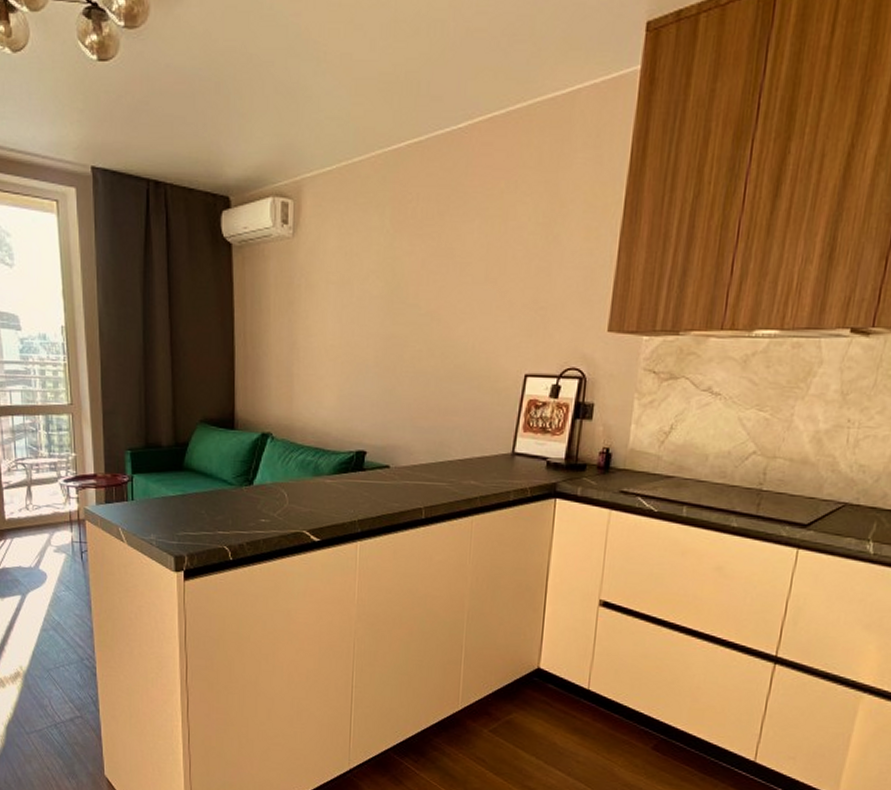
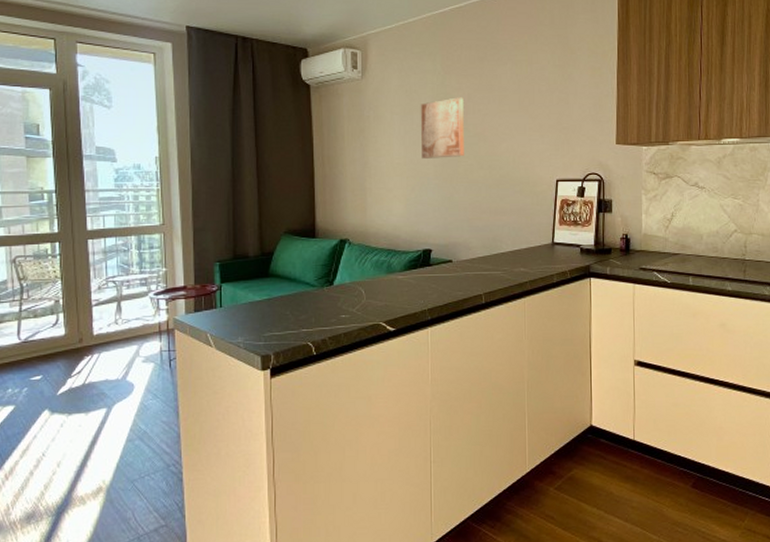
wall art: none [360,263,416,341] -> present [420,97,464,159]

